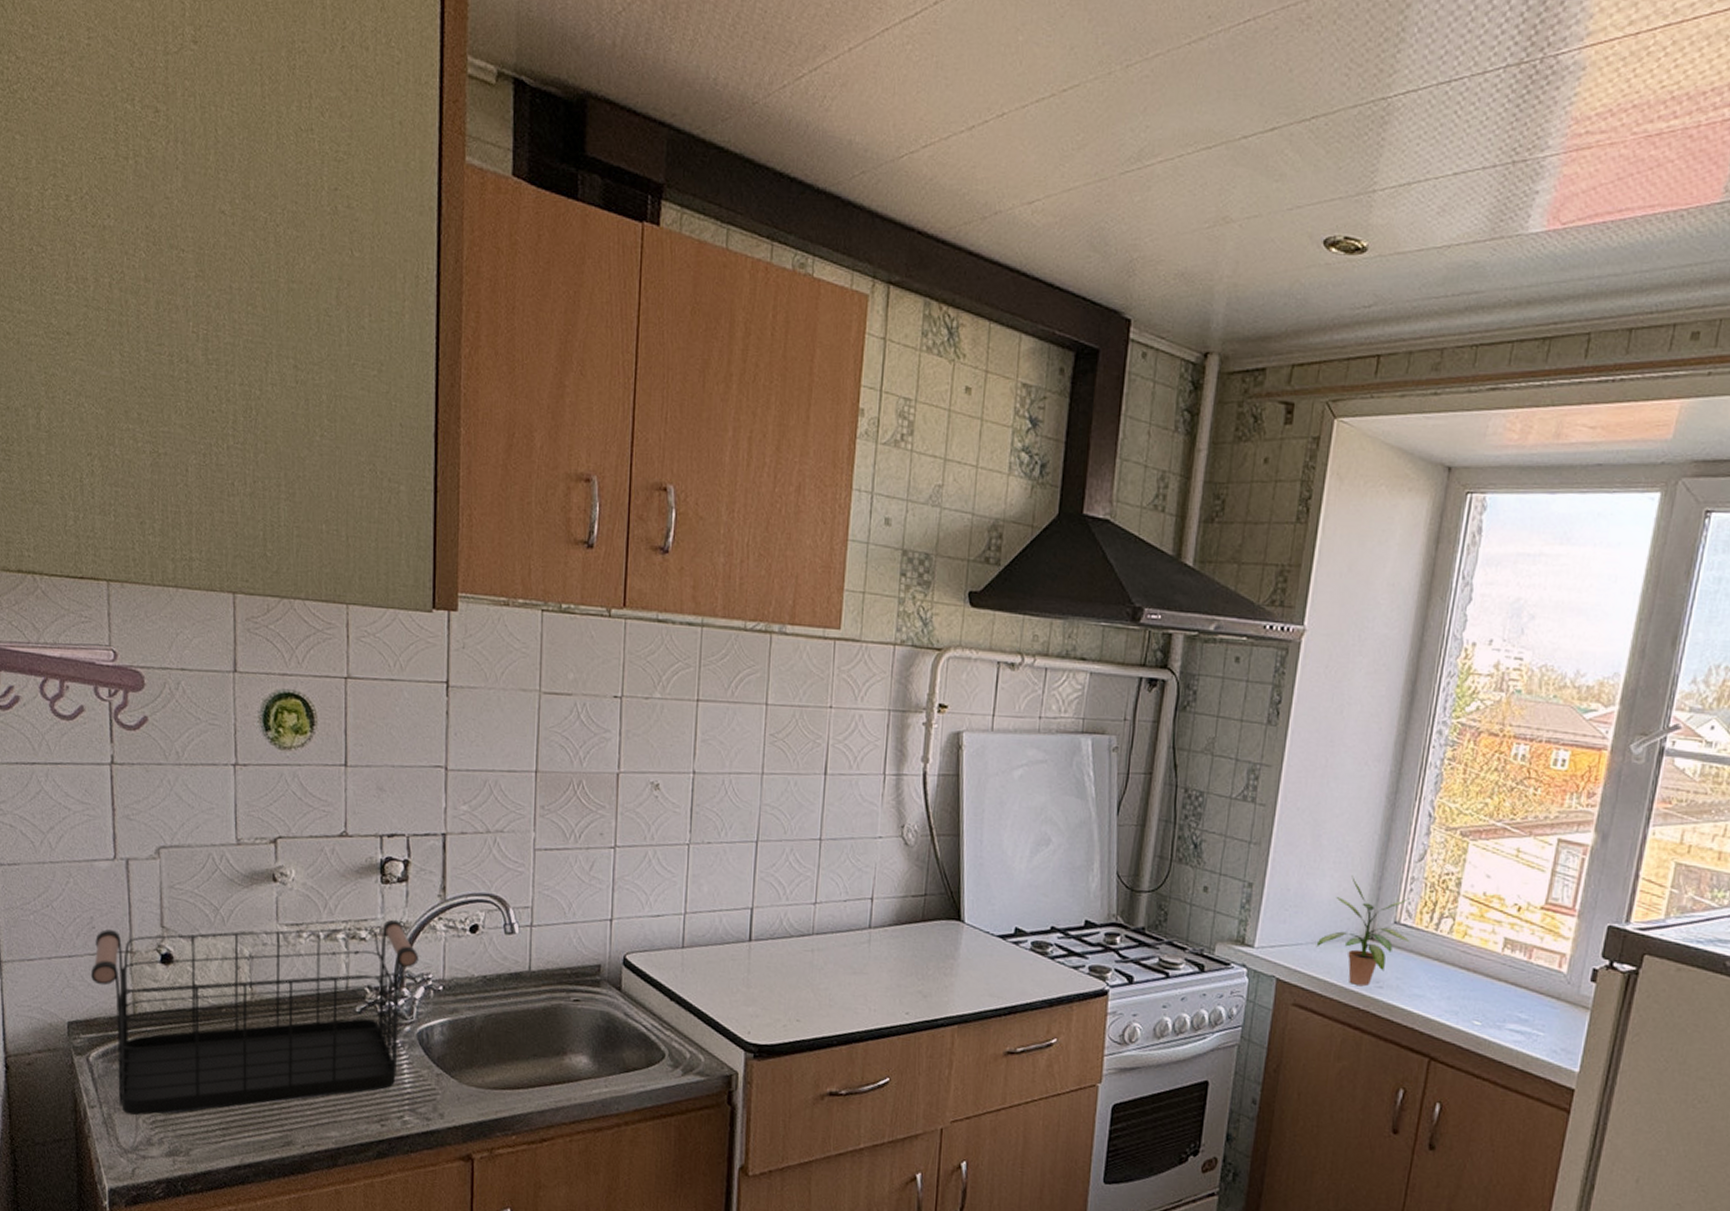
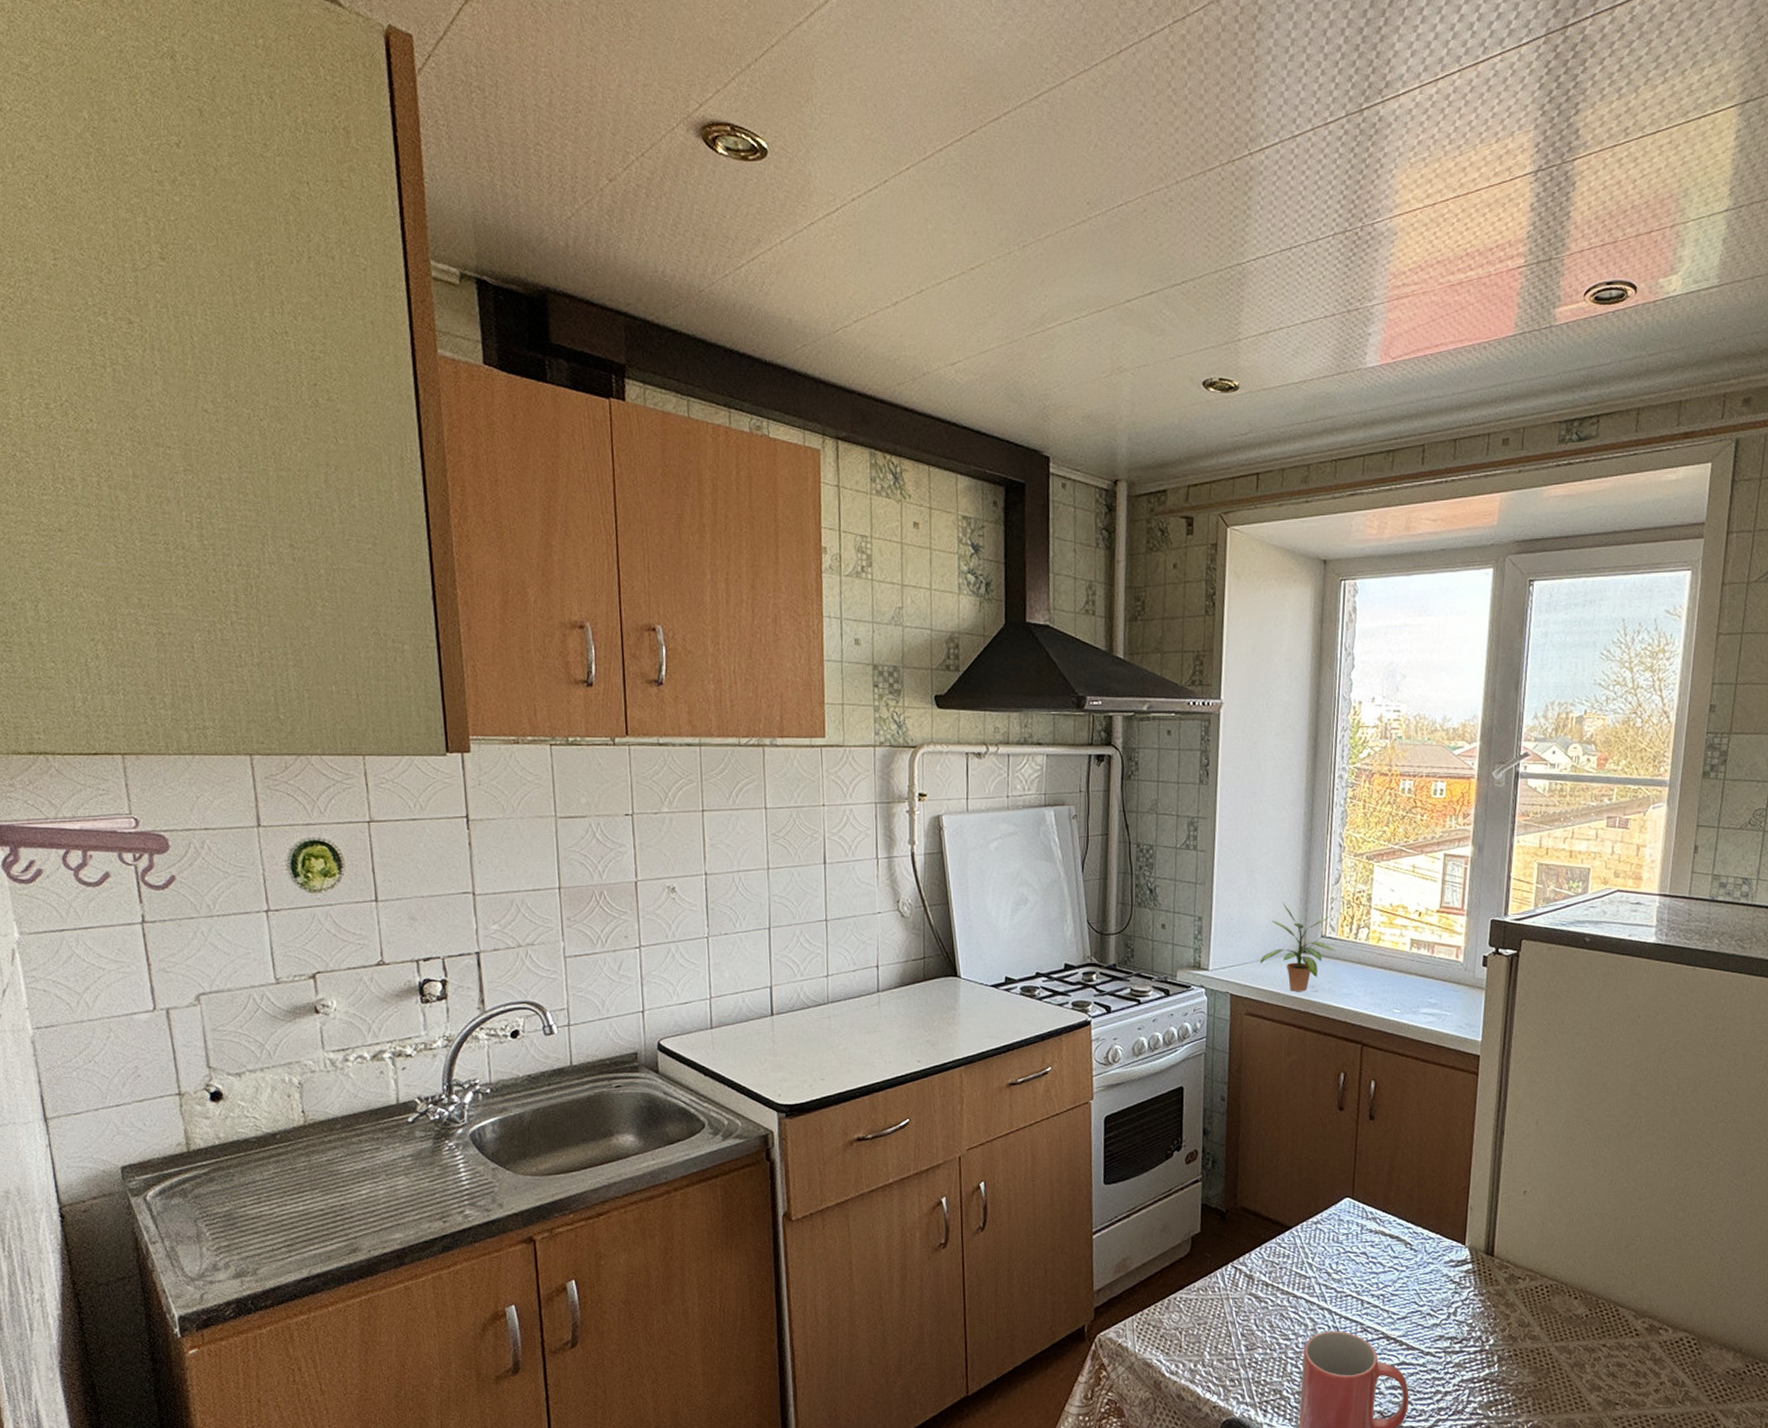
dish rack: present [90,919,419,1116] -> none [140,1034,465,1245]

